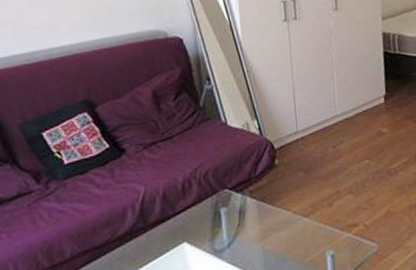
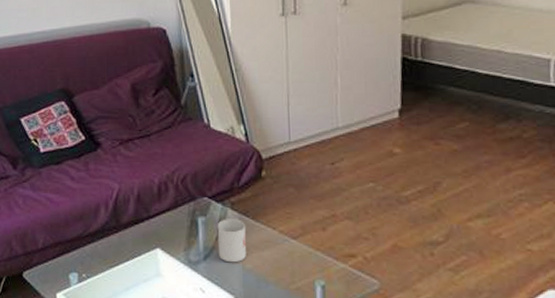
mug: none [238,205,265,247] -> present [217,219,246,263]

